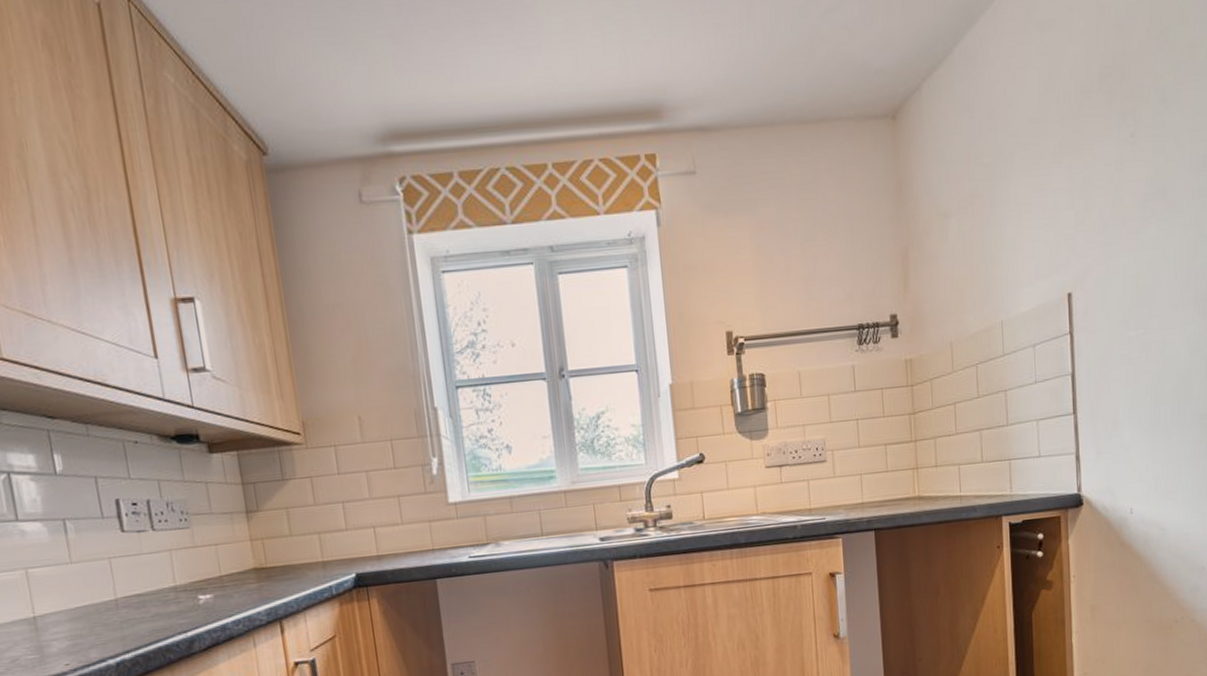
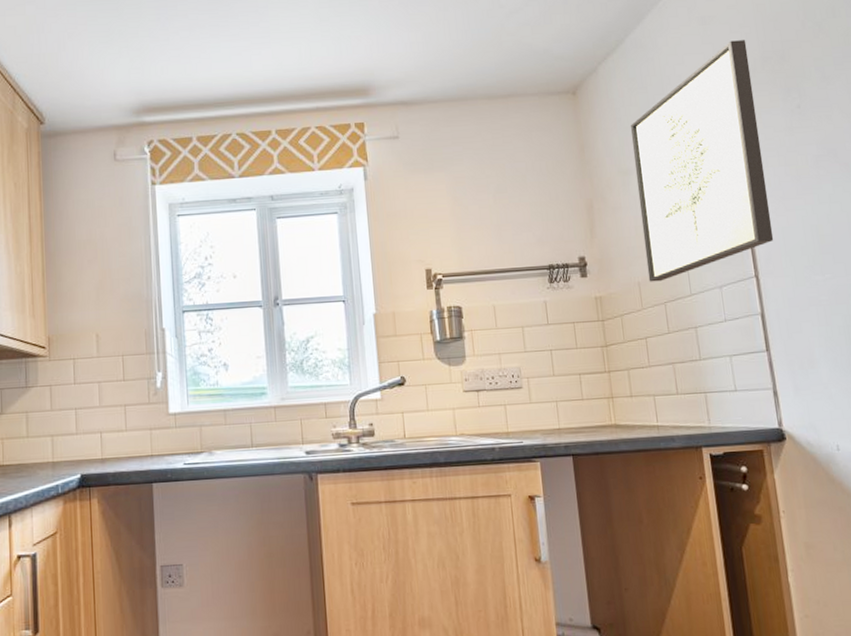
wall art: none [953,51,1092,342] -> present [630,40,774,282]

